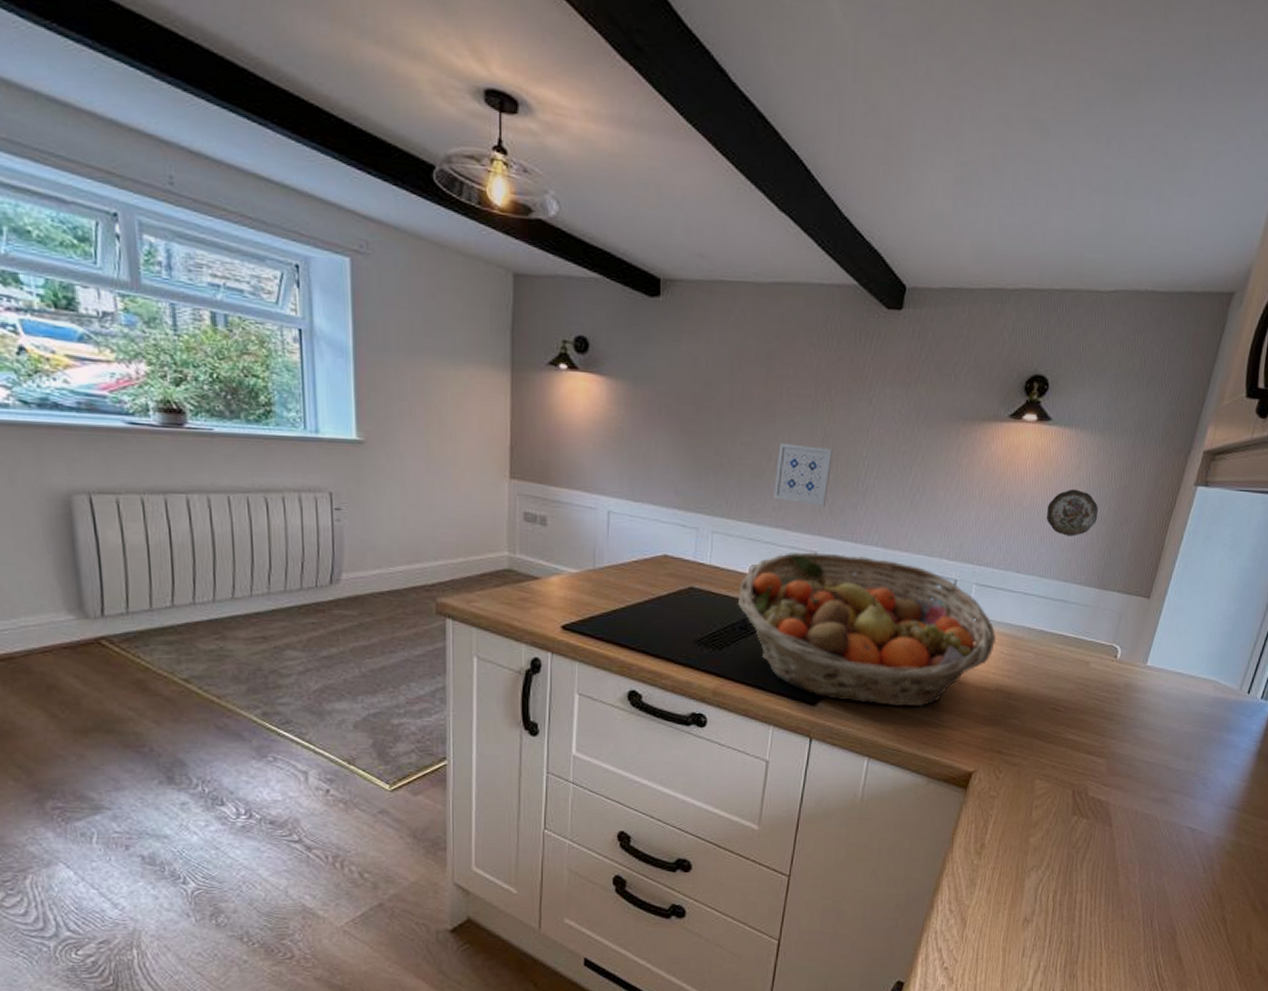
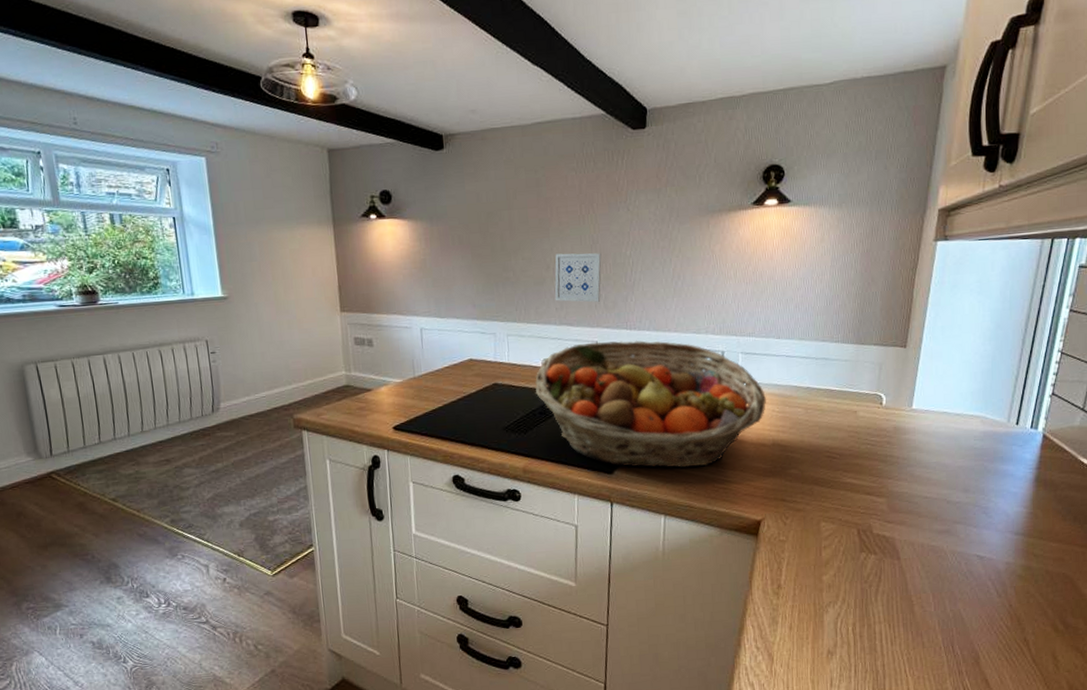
decorative plate: present [1046,489,1098,537] -> none [798,258,845,301]

